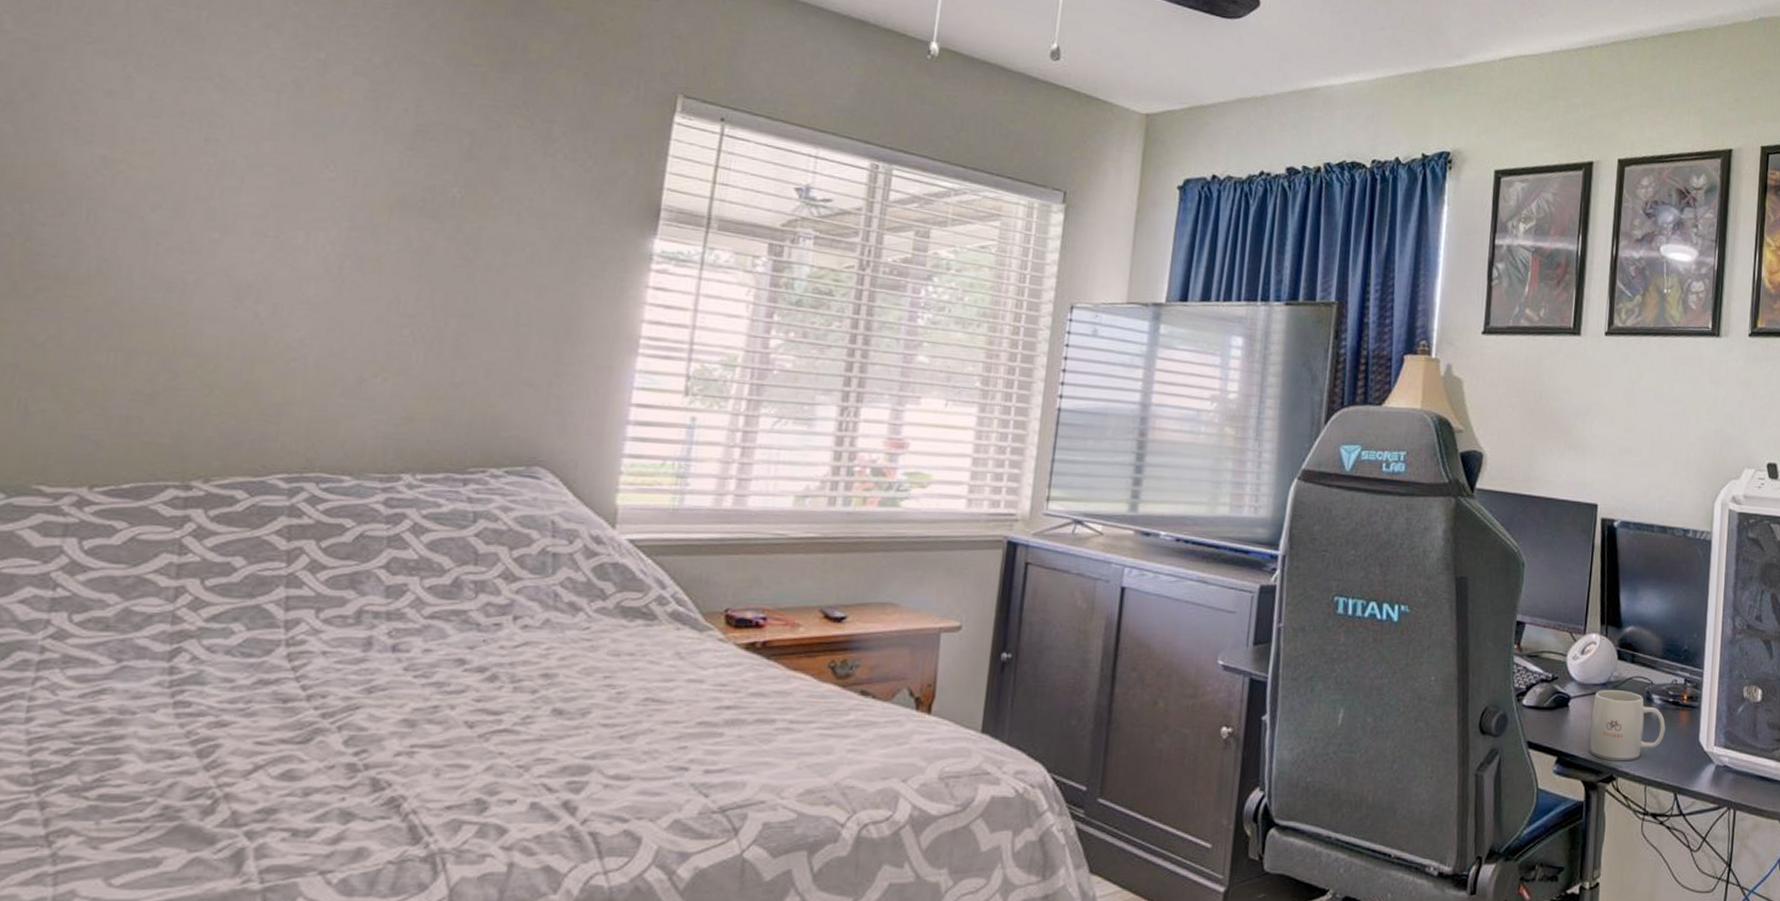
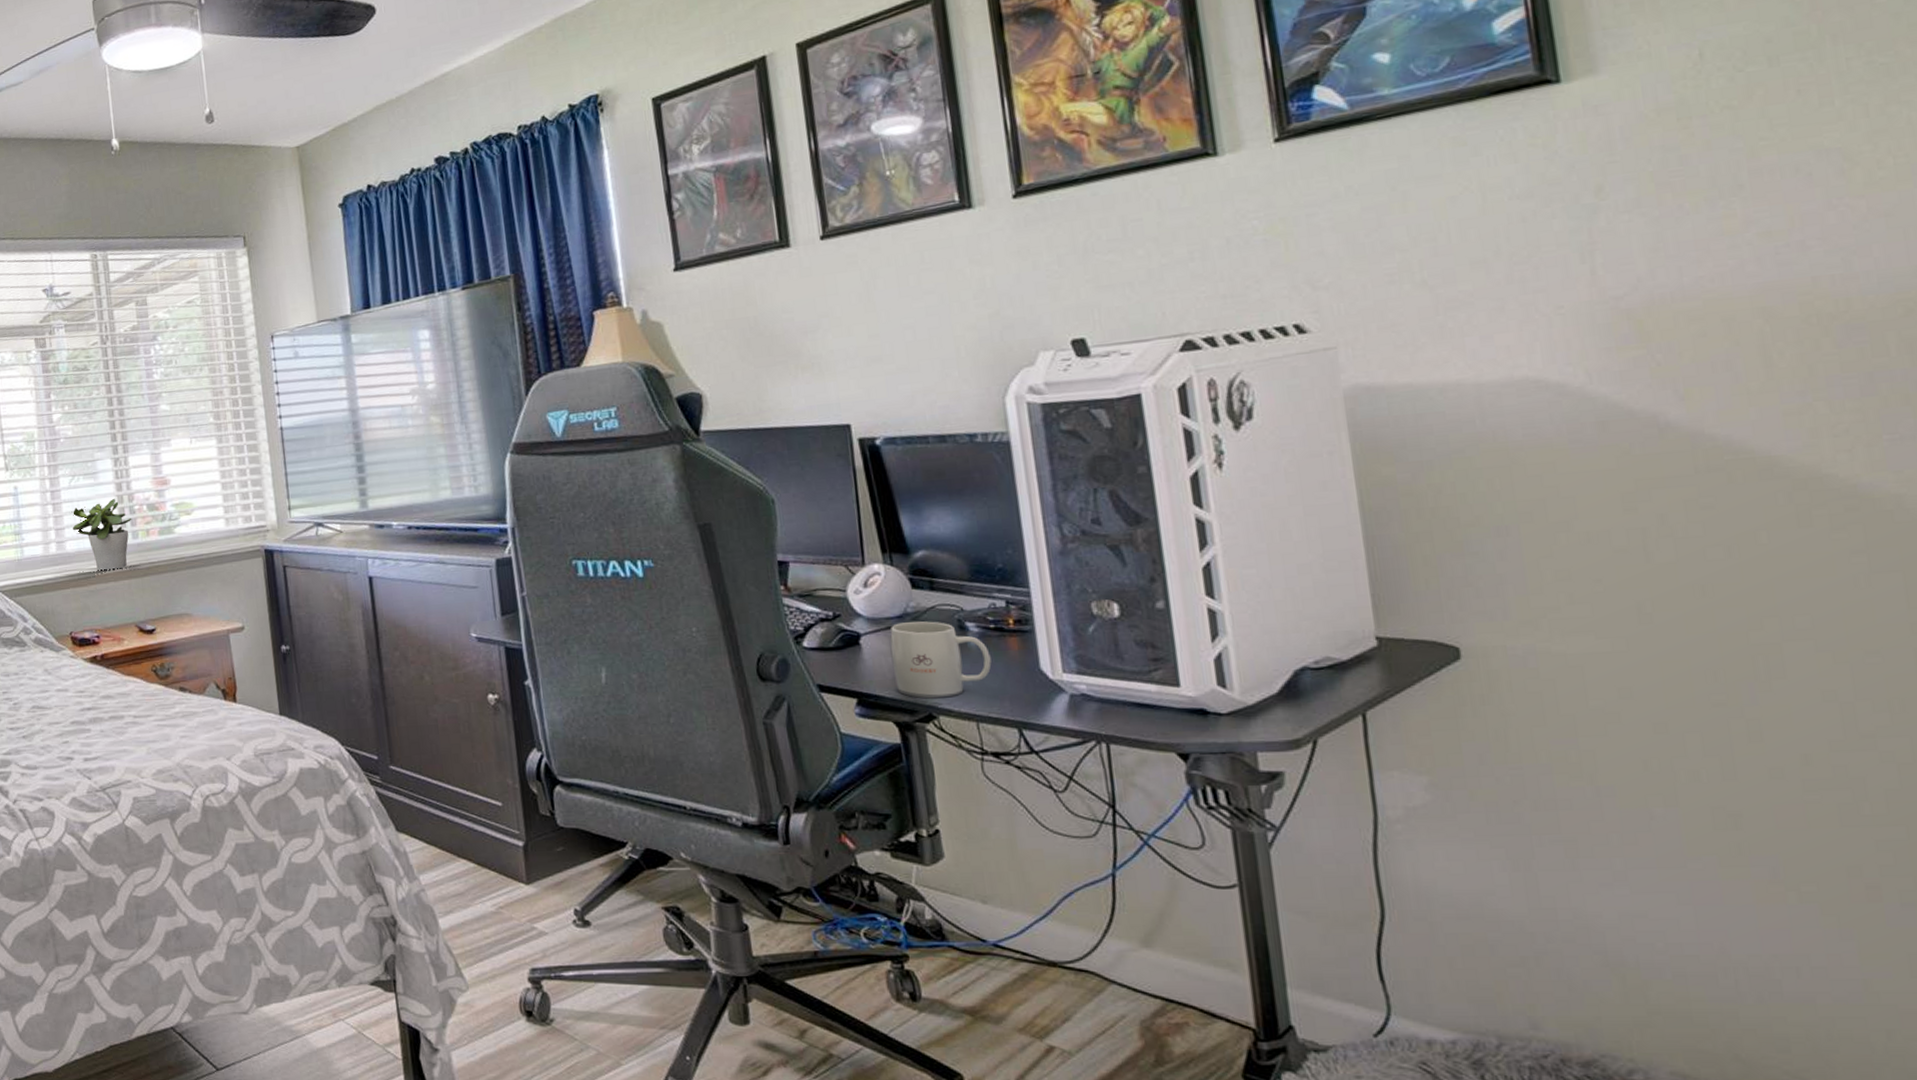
potted plant: none [762,453,848,539] -> present [71,498,132,571]

